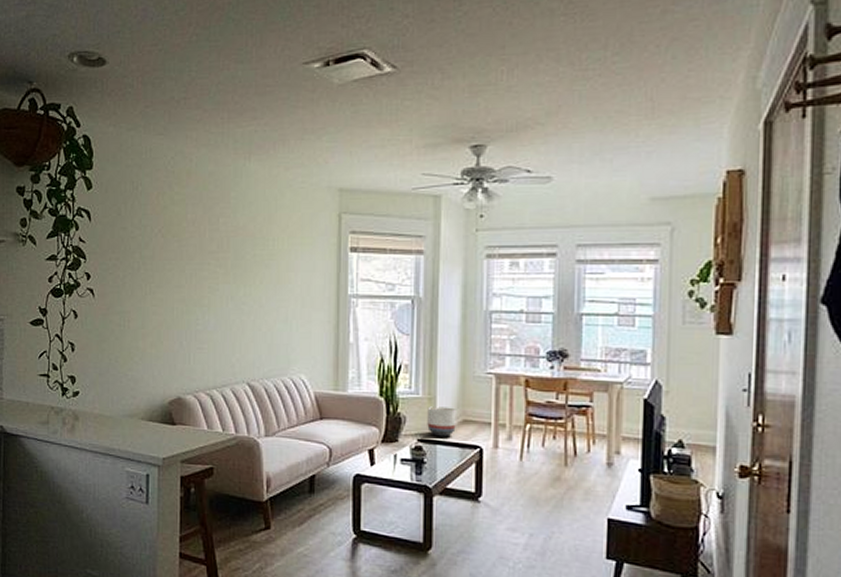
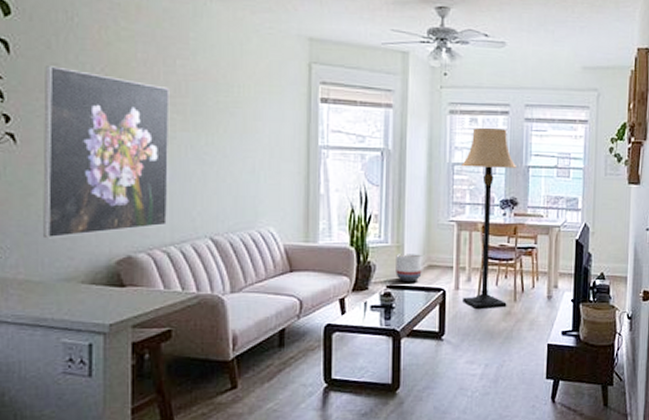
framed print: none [113,230,214,380] -> present [43,66,170,239]
lamp: none [500,271,568,471] -> present [461,127,517,308]

